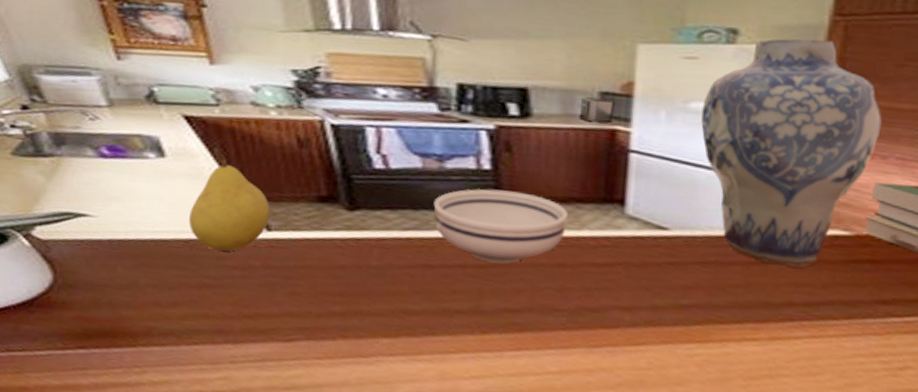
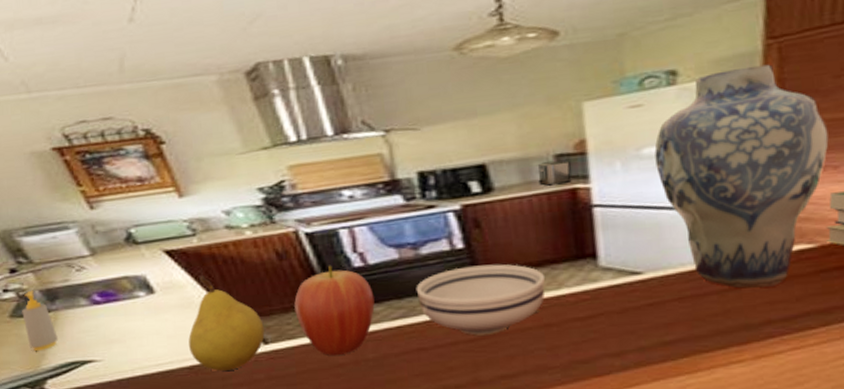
soap bottle: none [24,130,57,195] -> present [22,290,58,352]
fruit: none [305,161,389,257] -> present [294,265,375,356]

